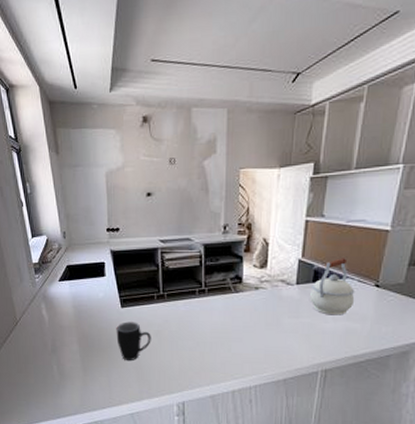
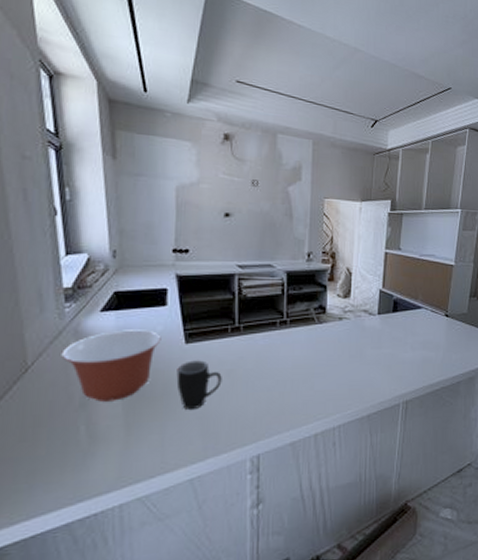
mixing bowl: none [36,295,103,350] -> present [61,330,161,402]
kettle: present [310,258,355,316] -> none [391,289,429,345]

